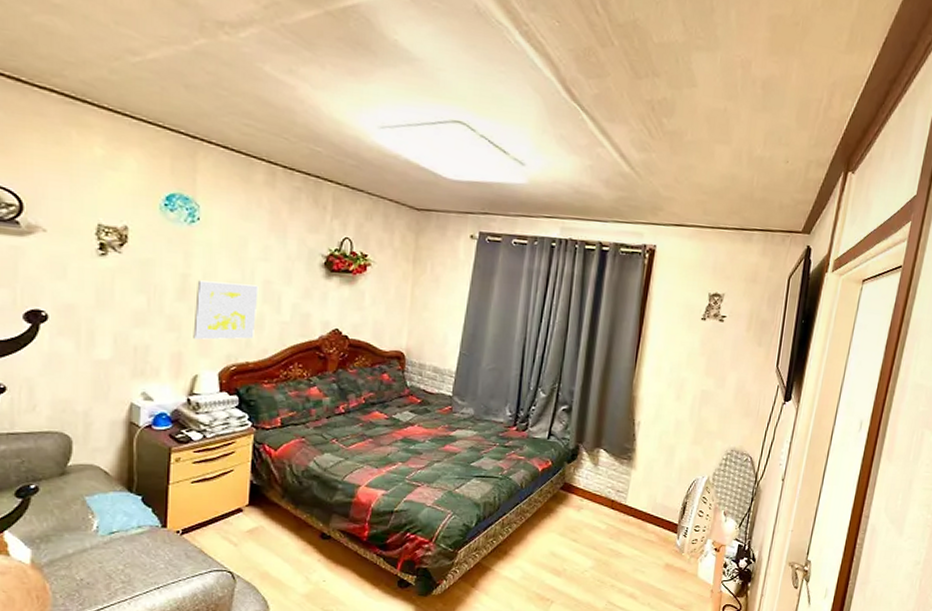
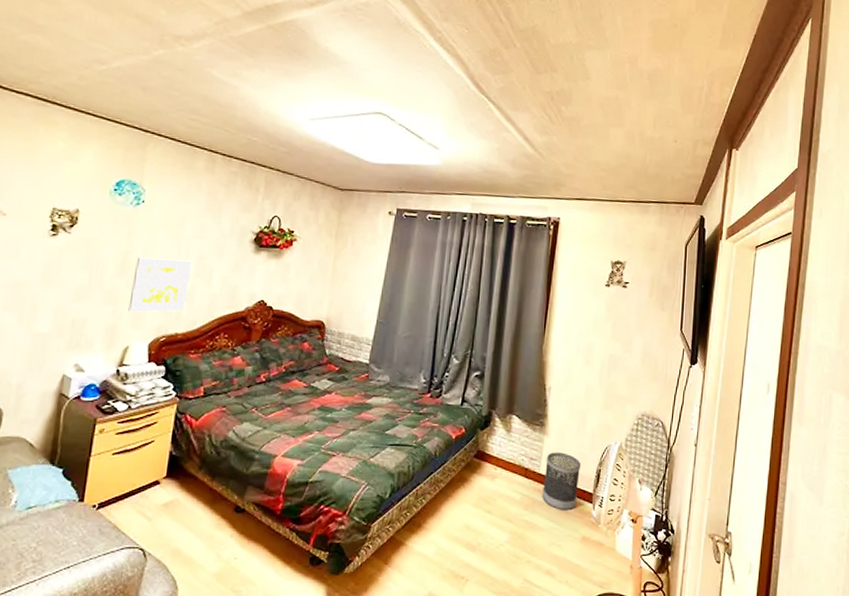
wastebasket: none [627,485,667,540] -> present [542,452,581,511]

